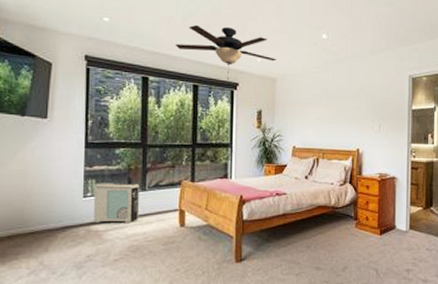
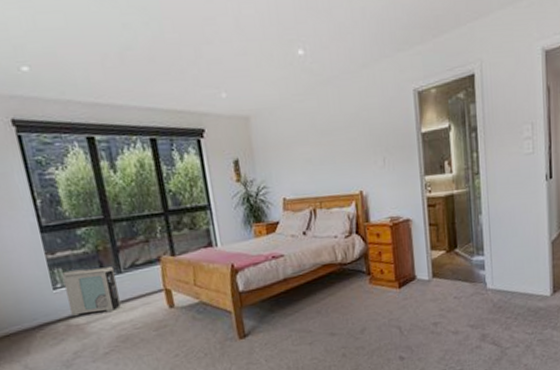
ceiling fan: present [175,25,277,81] -> none [117,57,246,128]

